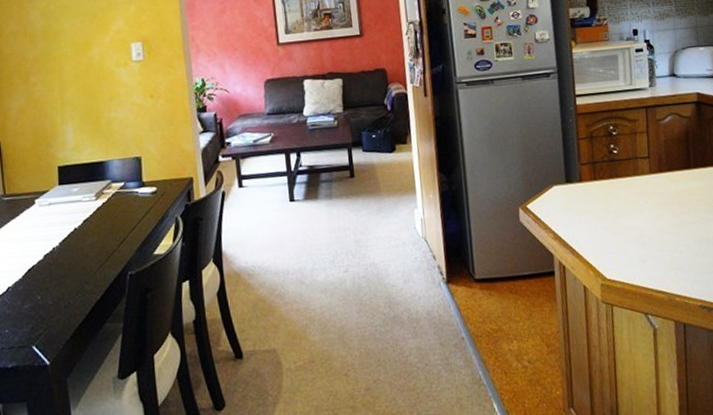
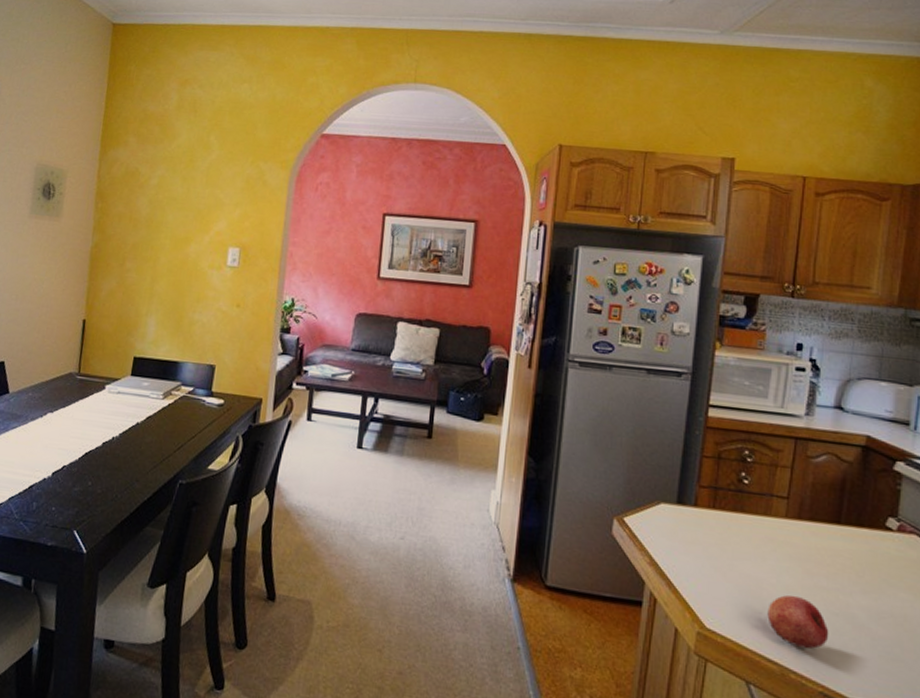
fruit: none [650,234,699,275] -> present [767,594,829,649]

